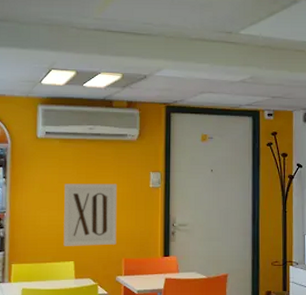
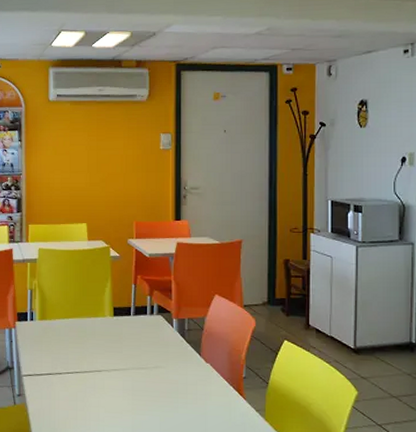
wall art: present [63,183,118,246] -> none [76,145,128,208]

